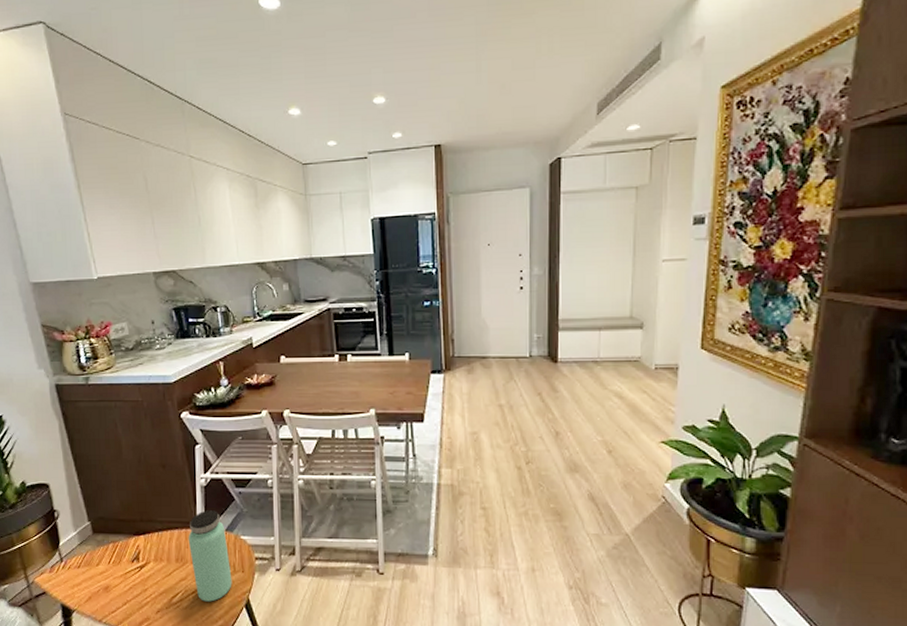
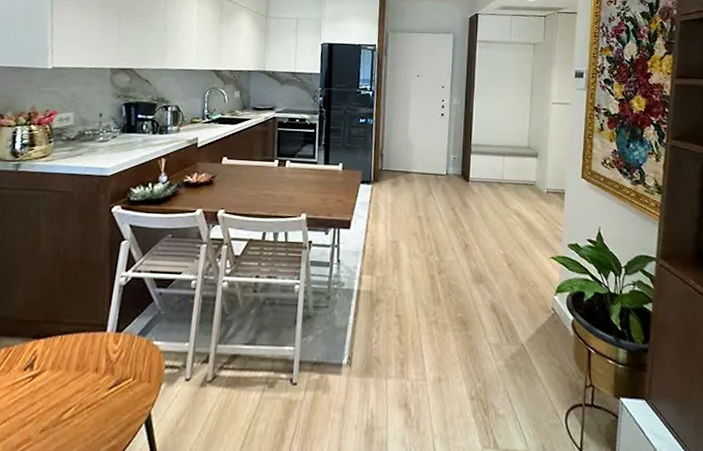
bottle: present [188,510,232,602] -> none [92,312,138,418]

